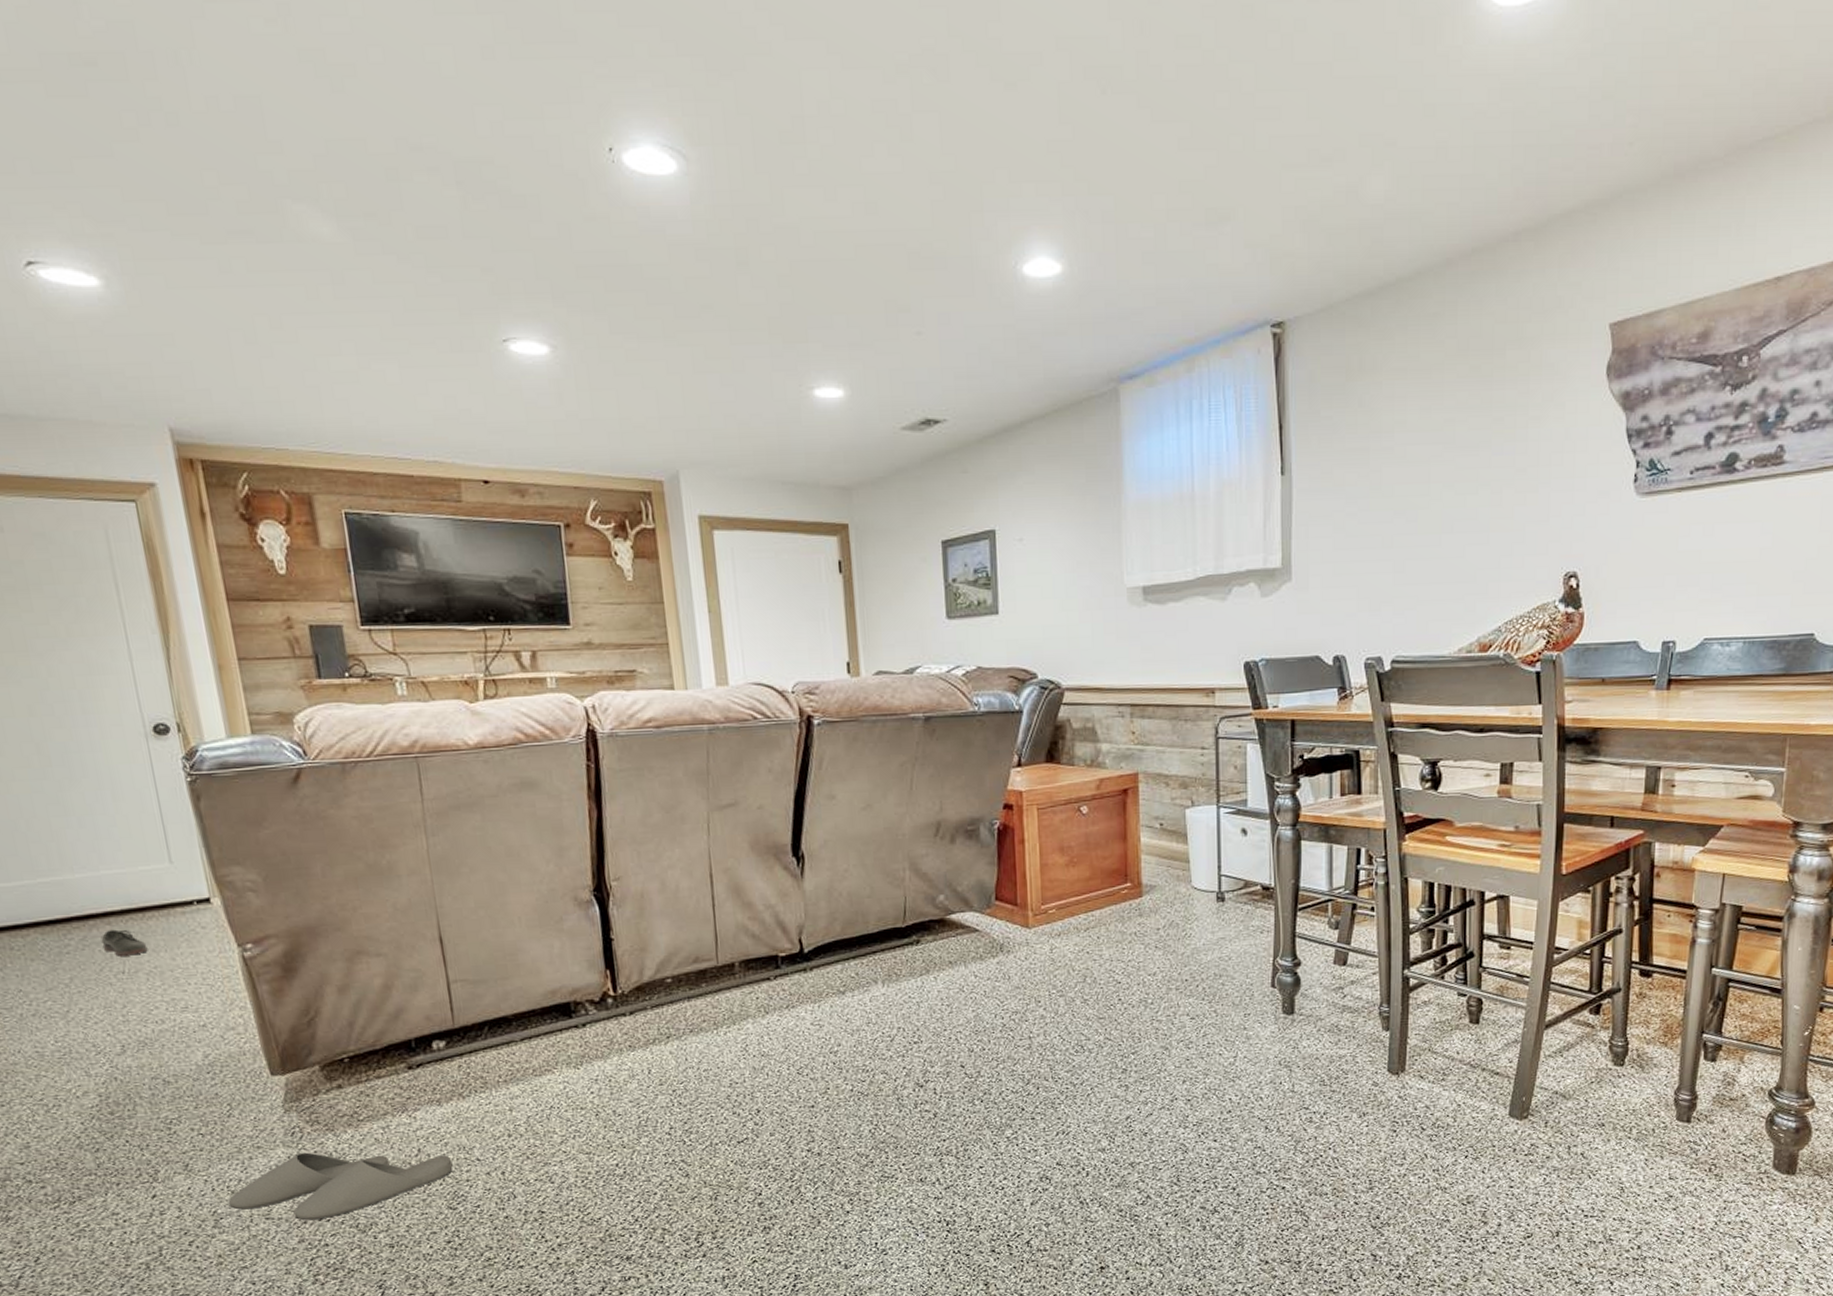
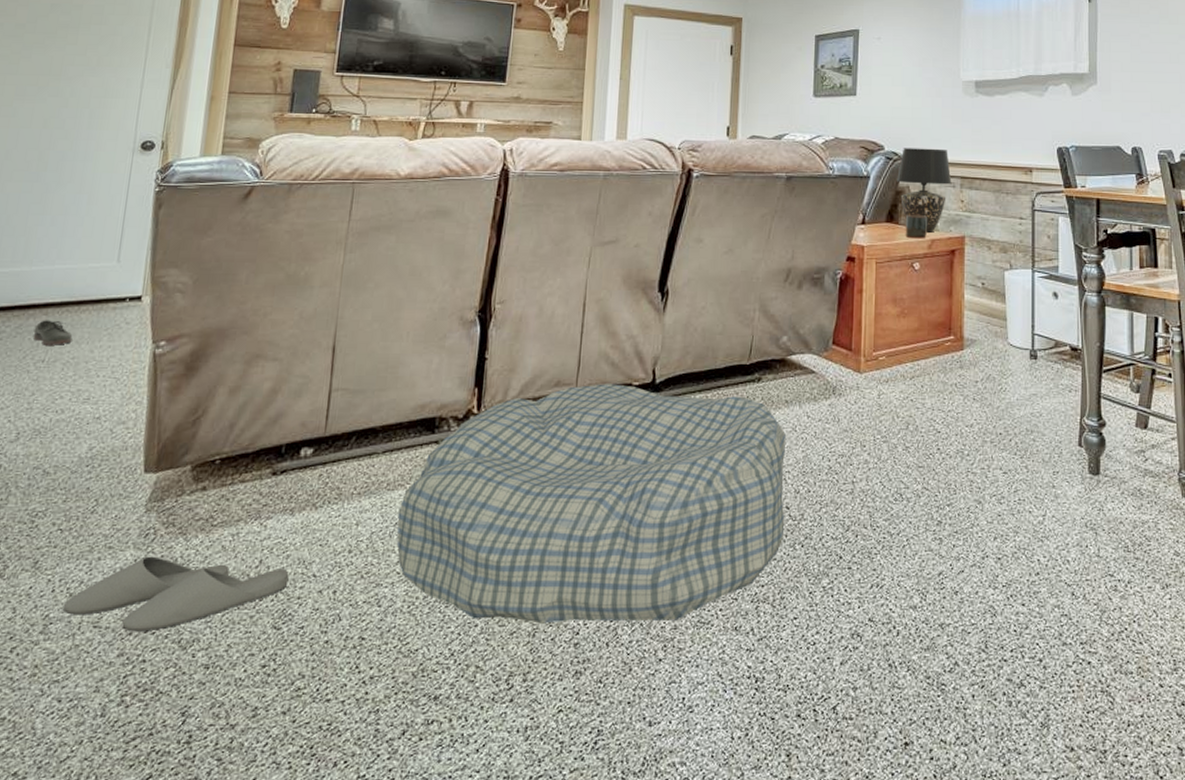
dog bed: none [551,956,961,1188] -> present [396,384,786,624]
table lamp: none [1055,672,1120,773] -> present [897,148,952,234]
mug: none [1068,751,1095,780] -> present [905,214,928,239]

